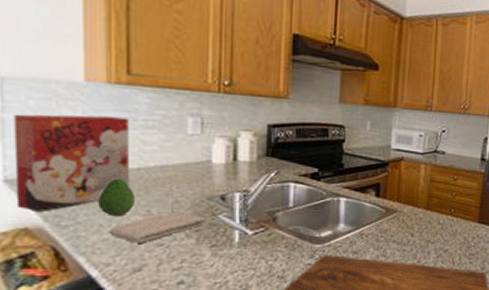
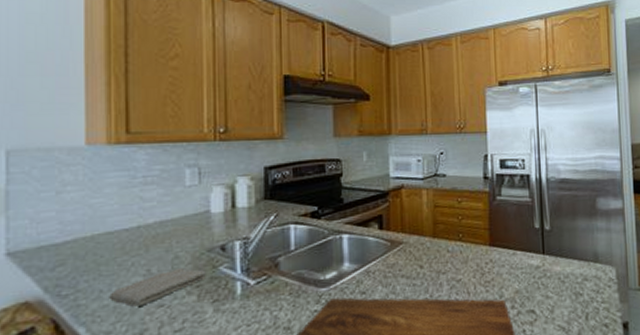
cereal box: present [13,114,129,212] -> none [18,177,129,283]
fruit: present [98,178,136,217] -> none [98,239,136,280]

